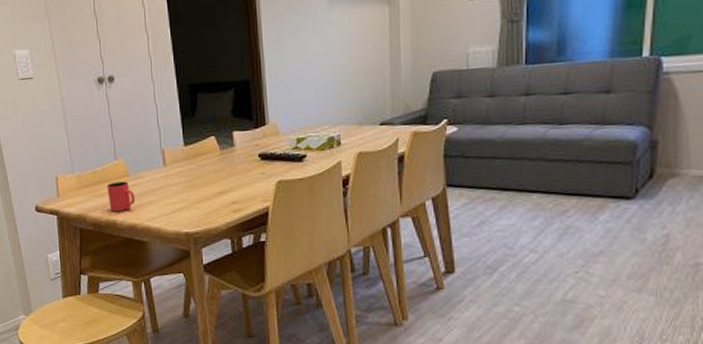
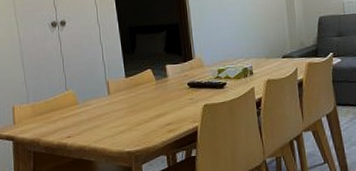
cup: present [106,181,135,212] -> none [58,109,83,136]

